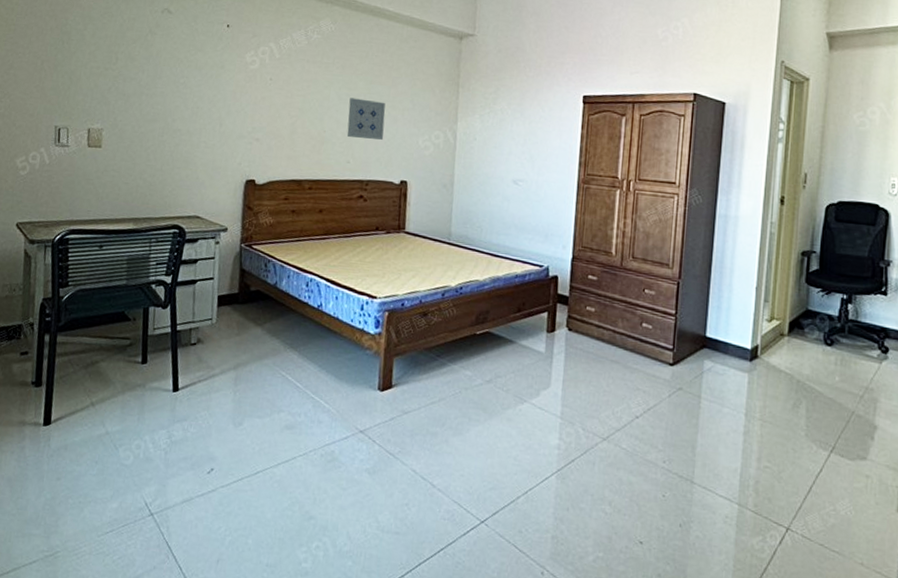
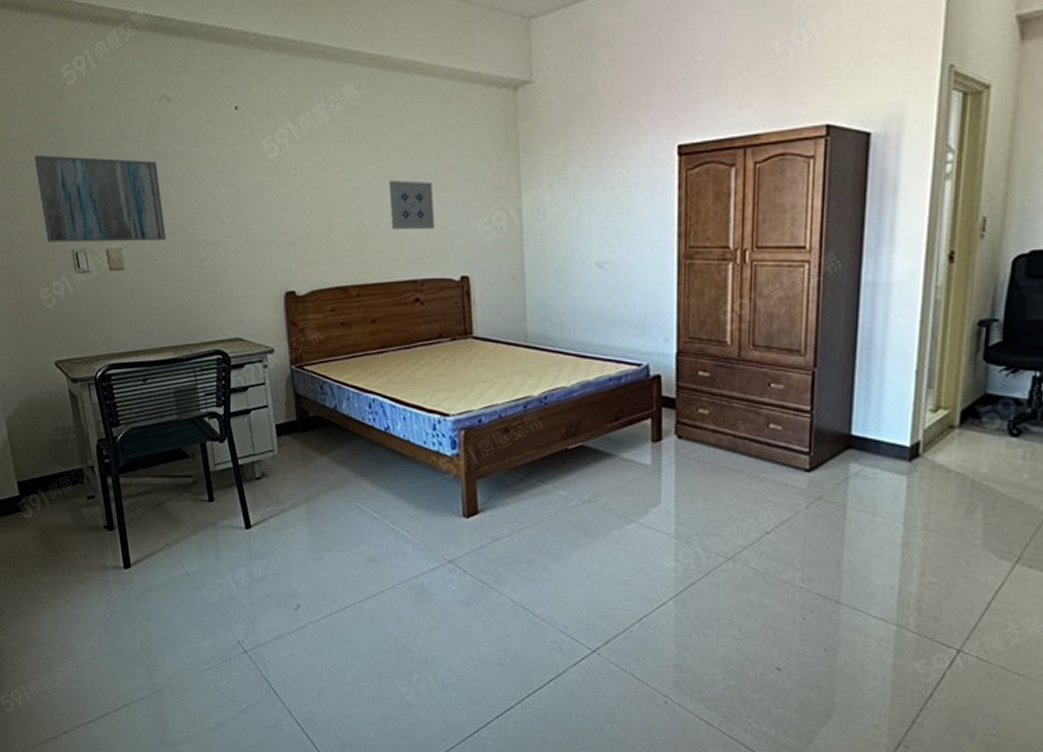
wall art: none [33,43,150,126] -> present [34,155,166,242]

